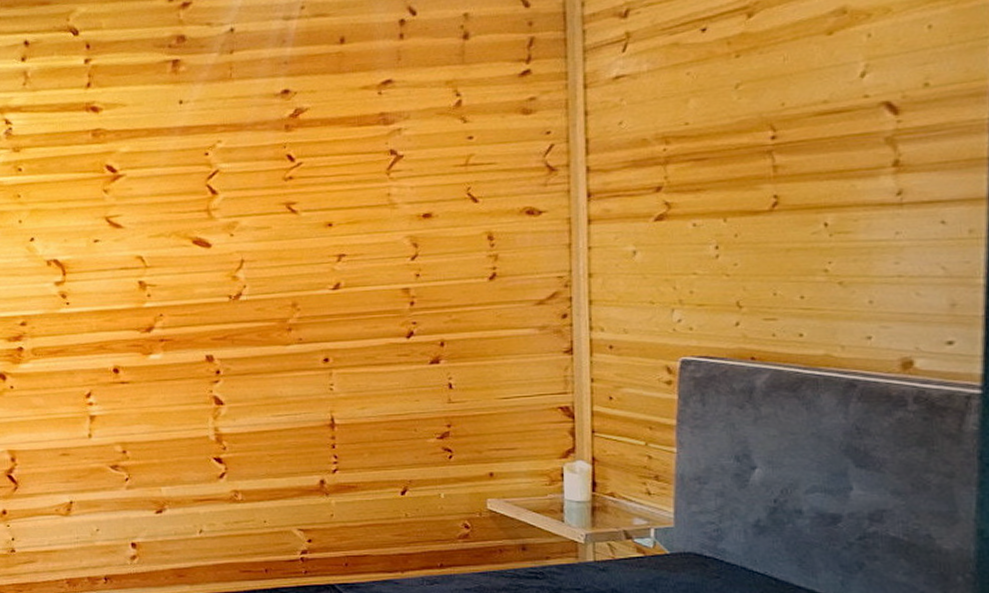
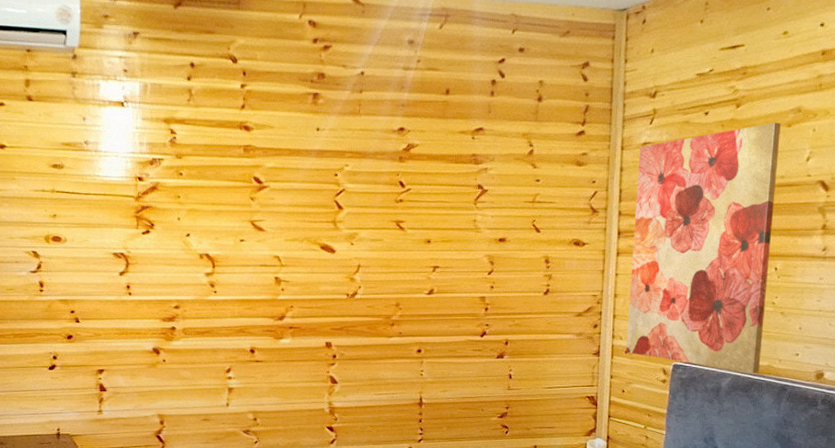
wall art: none [609,31,818,366] -> present [626,123,782,373]

